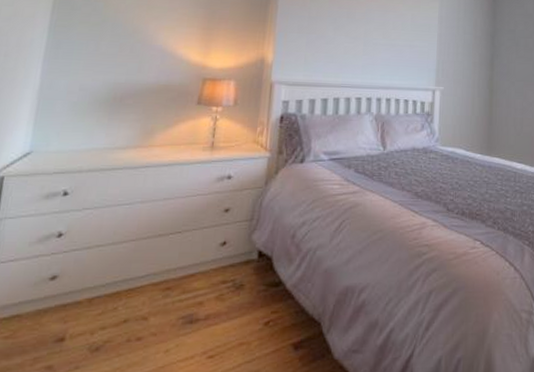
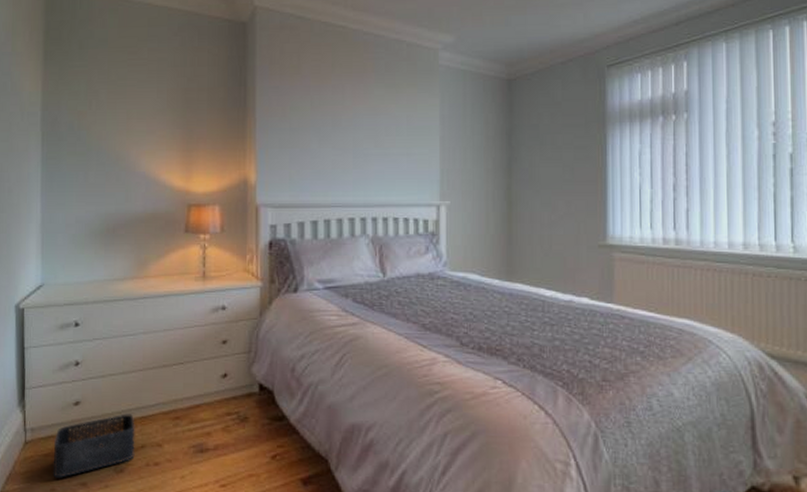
storage bin: none [11,286,120,363] -> present [53,413,135,478]

